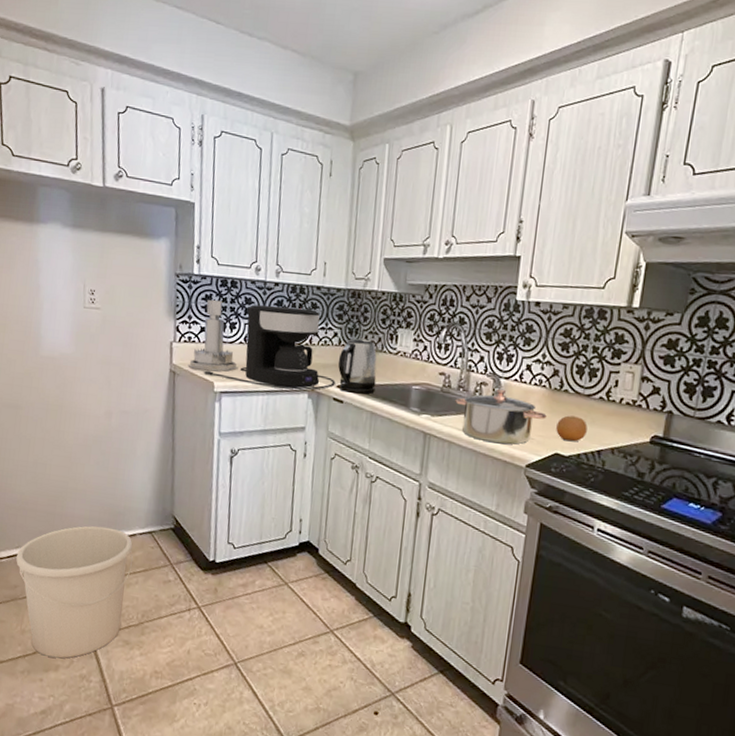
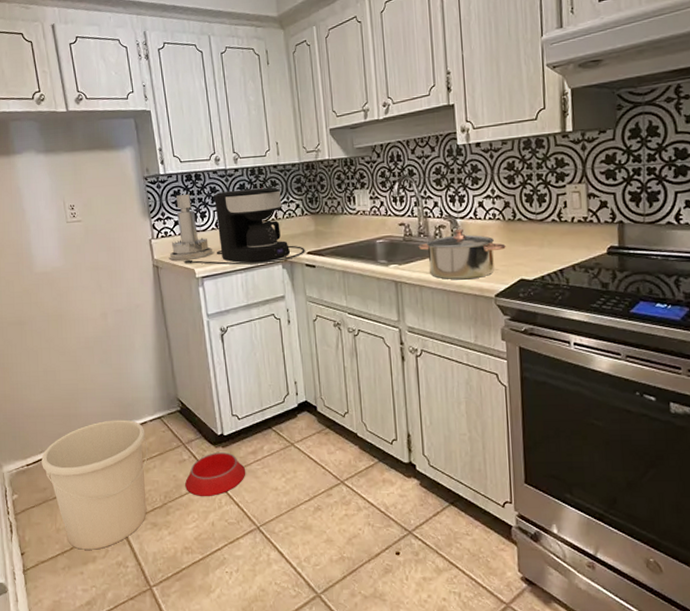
pet bowl: none [166,578,233,623] -> present [185,452,246,496]
kettle: present [338,338,377,394] -> none [304,205,343,257]
fruit: present [556,415,588,442] -> none [517,241,546,266]

